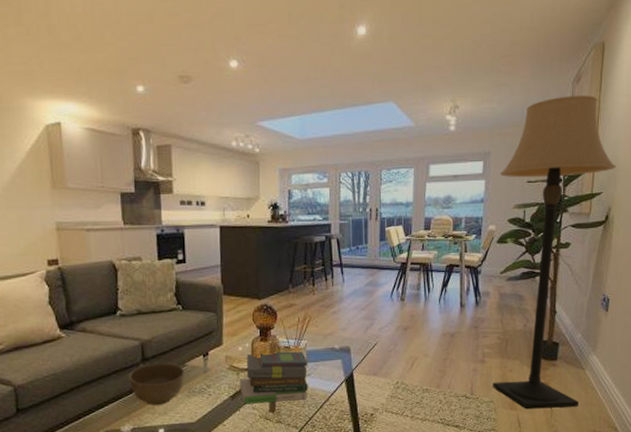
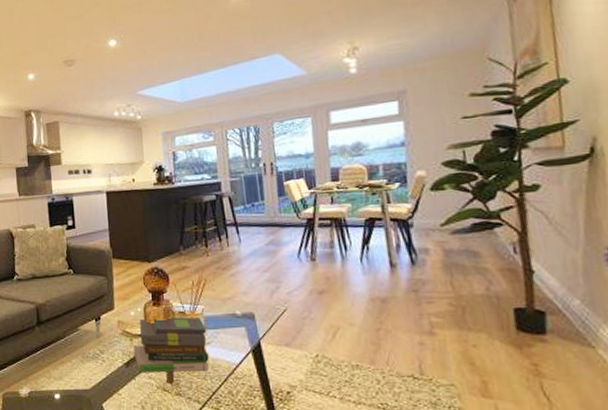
bowl: present [129,363,185,405] -> none [26,326,78,369]
lamp: present [493,95,617,409] -> none [423,11,595,399]

